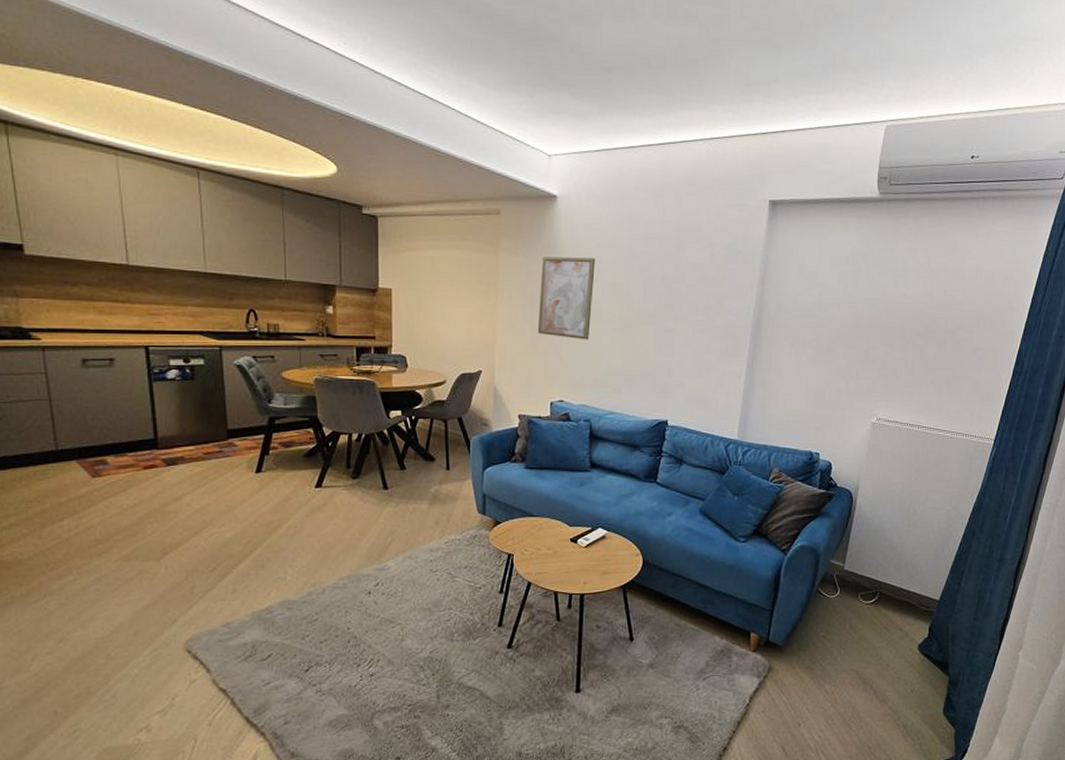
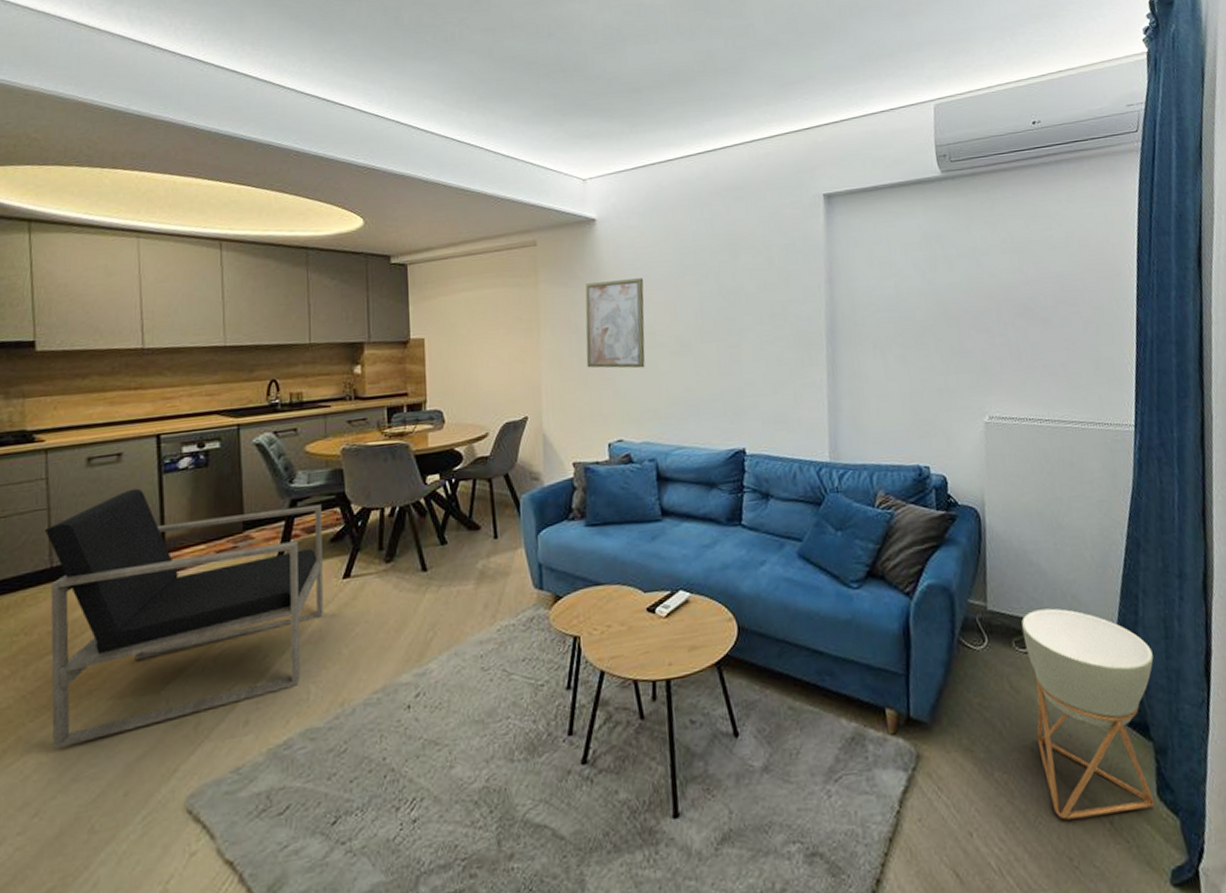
armchair: none [47,391,298,595] -> present [44,488,323,750]
planter: none [862,574,964,722] -> present [1021,608,1155,820]

